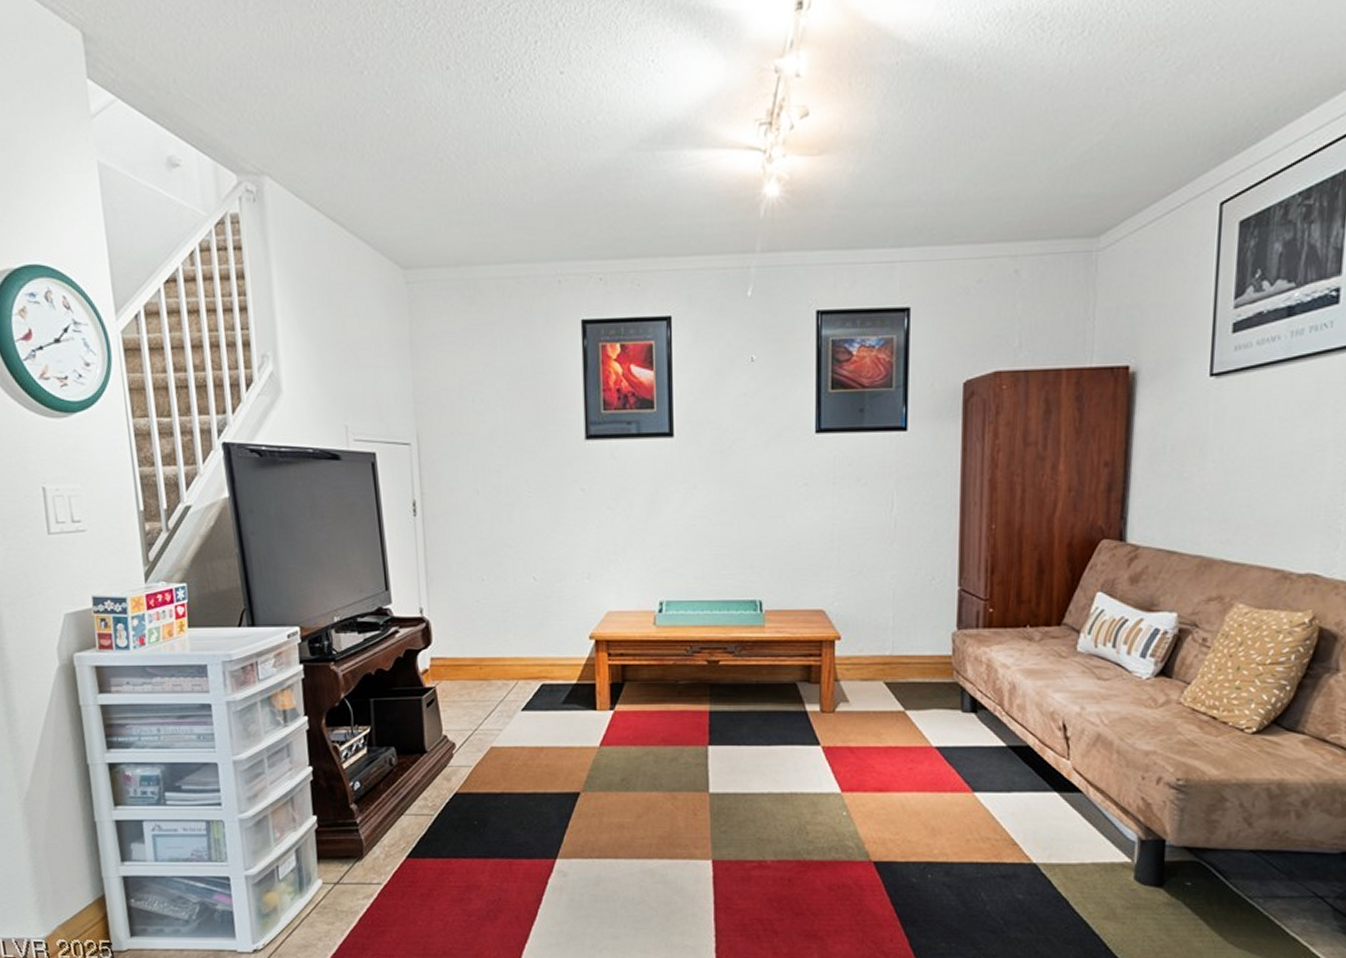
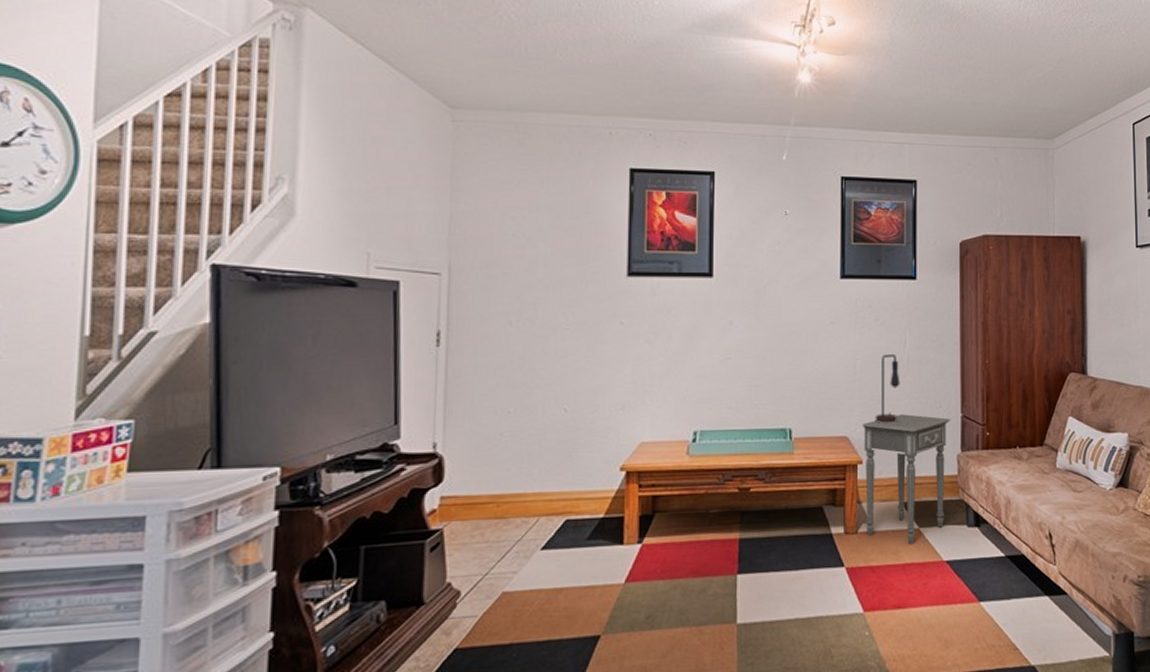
side table: none [840,587,946,726] -> present [861,414,951,544]
table lamp: none [855,519,886,596] -> present [875,354,900,423]

